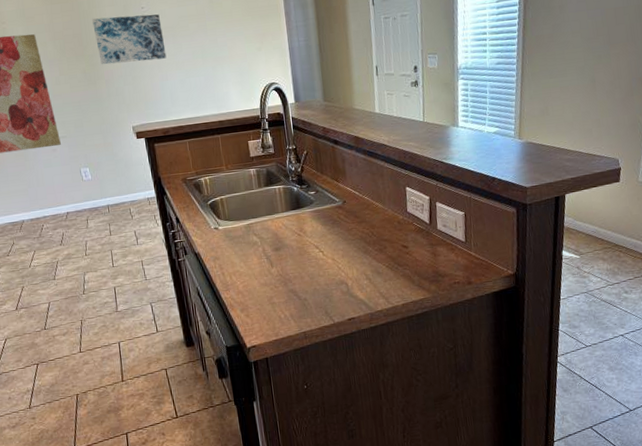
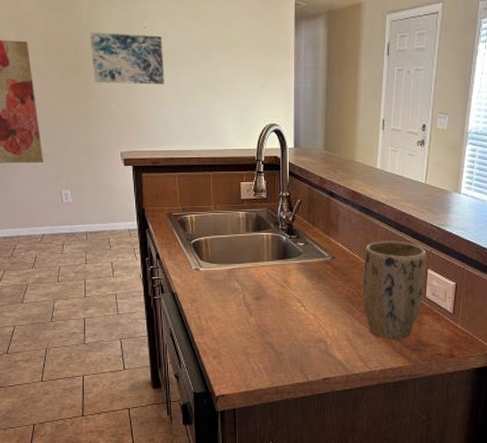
plant pot: none [373,179,435,274] -> present [363,241,427,339]

